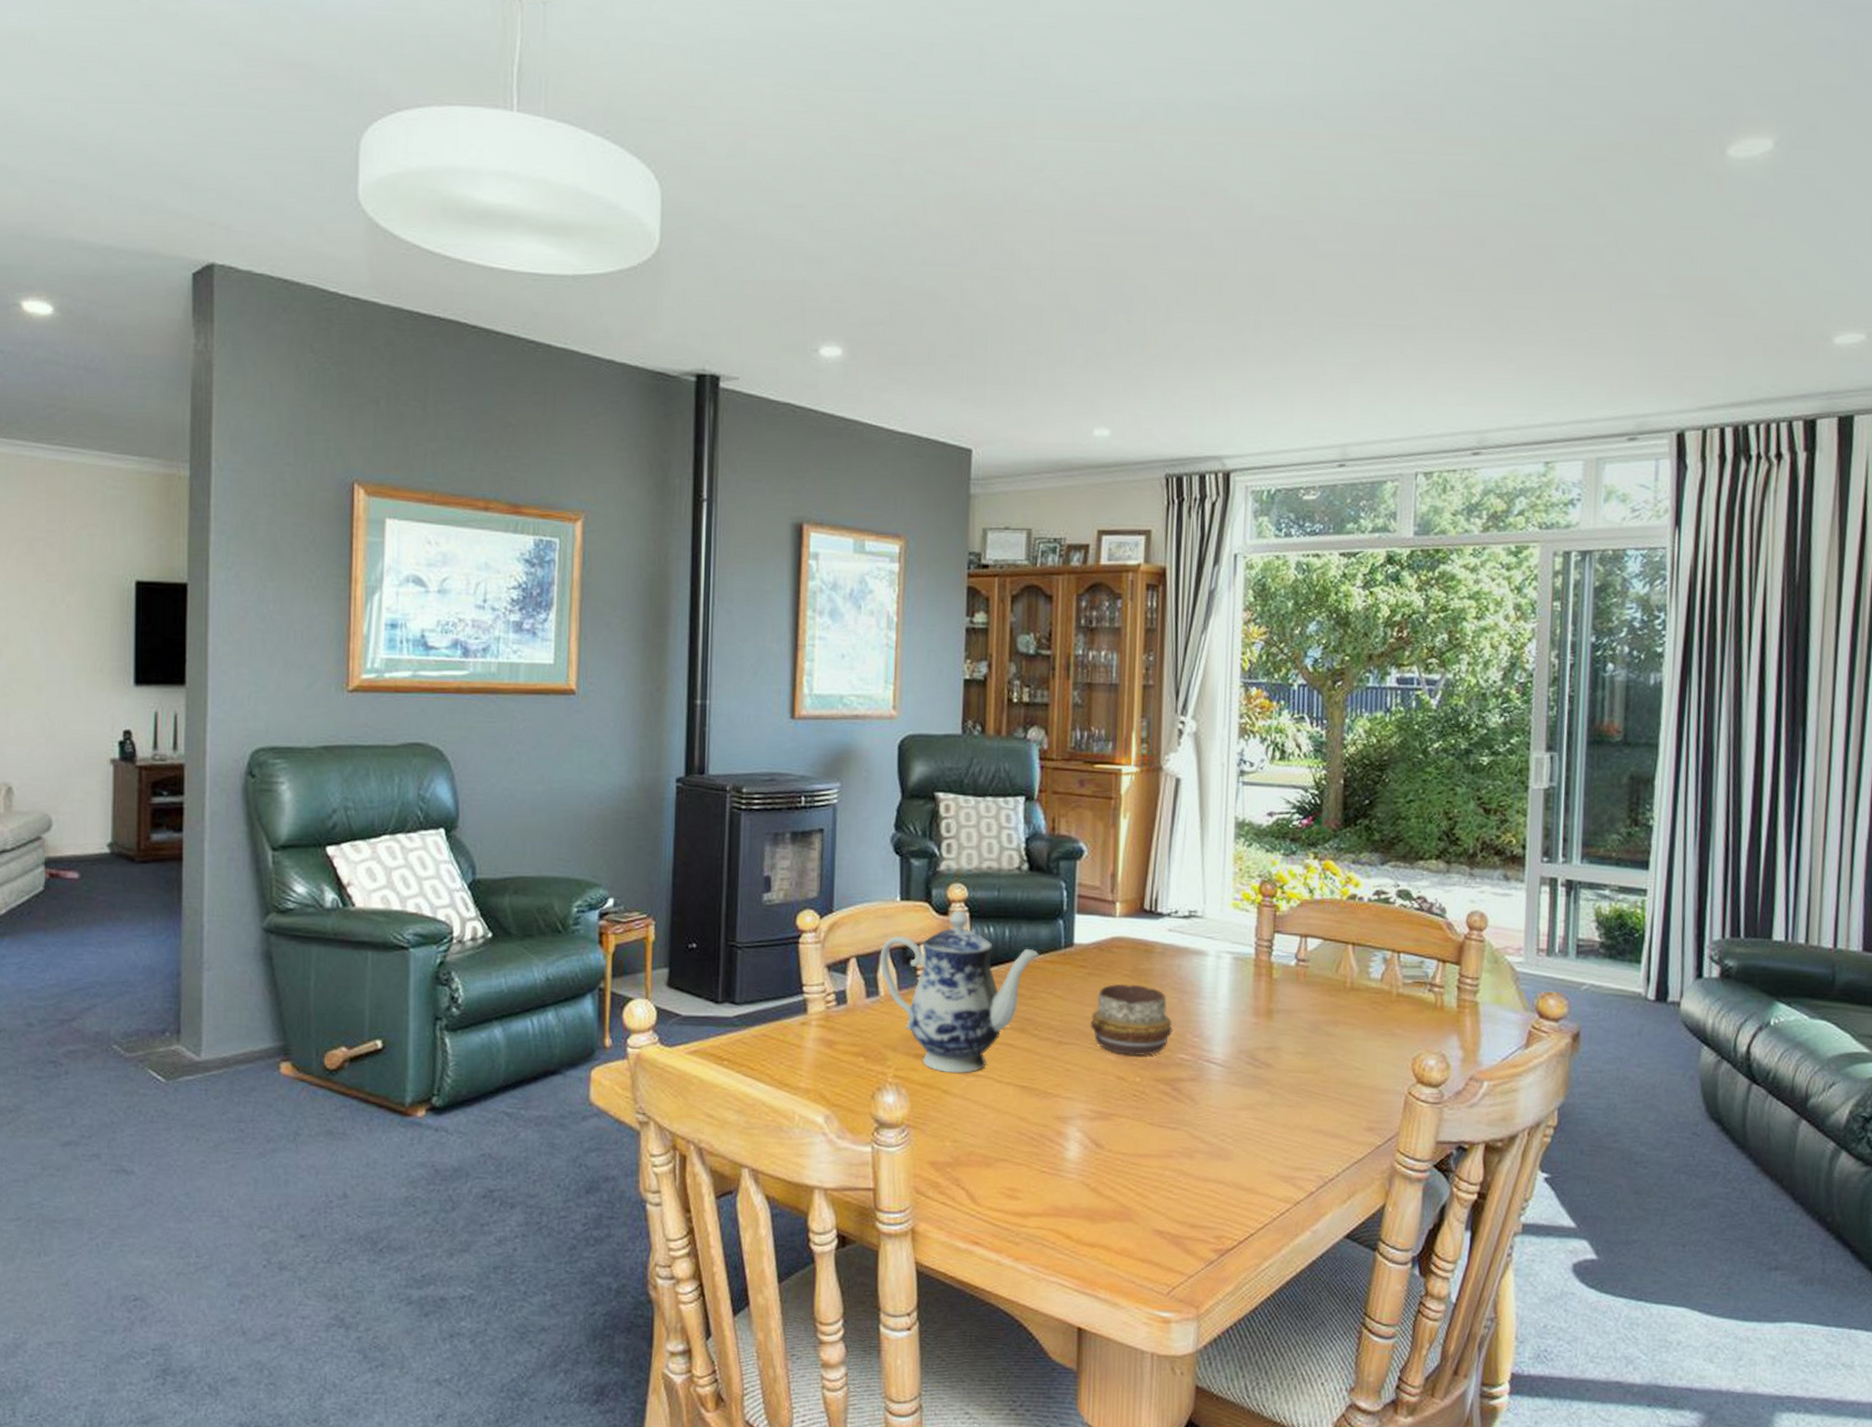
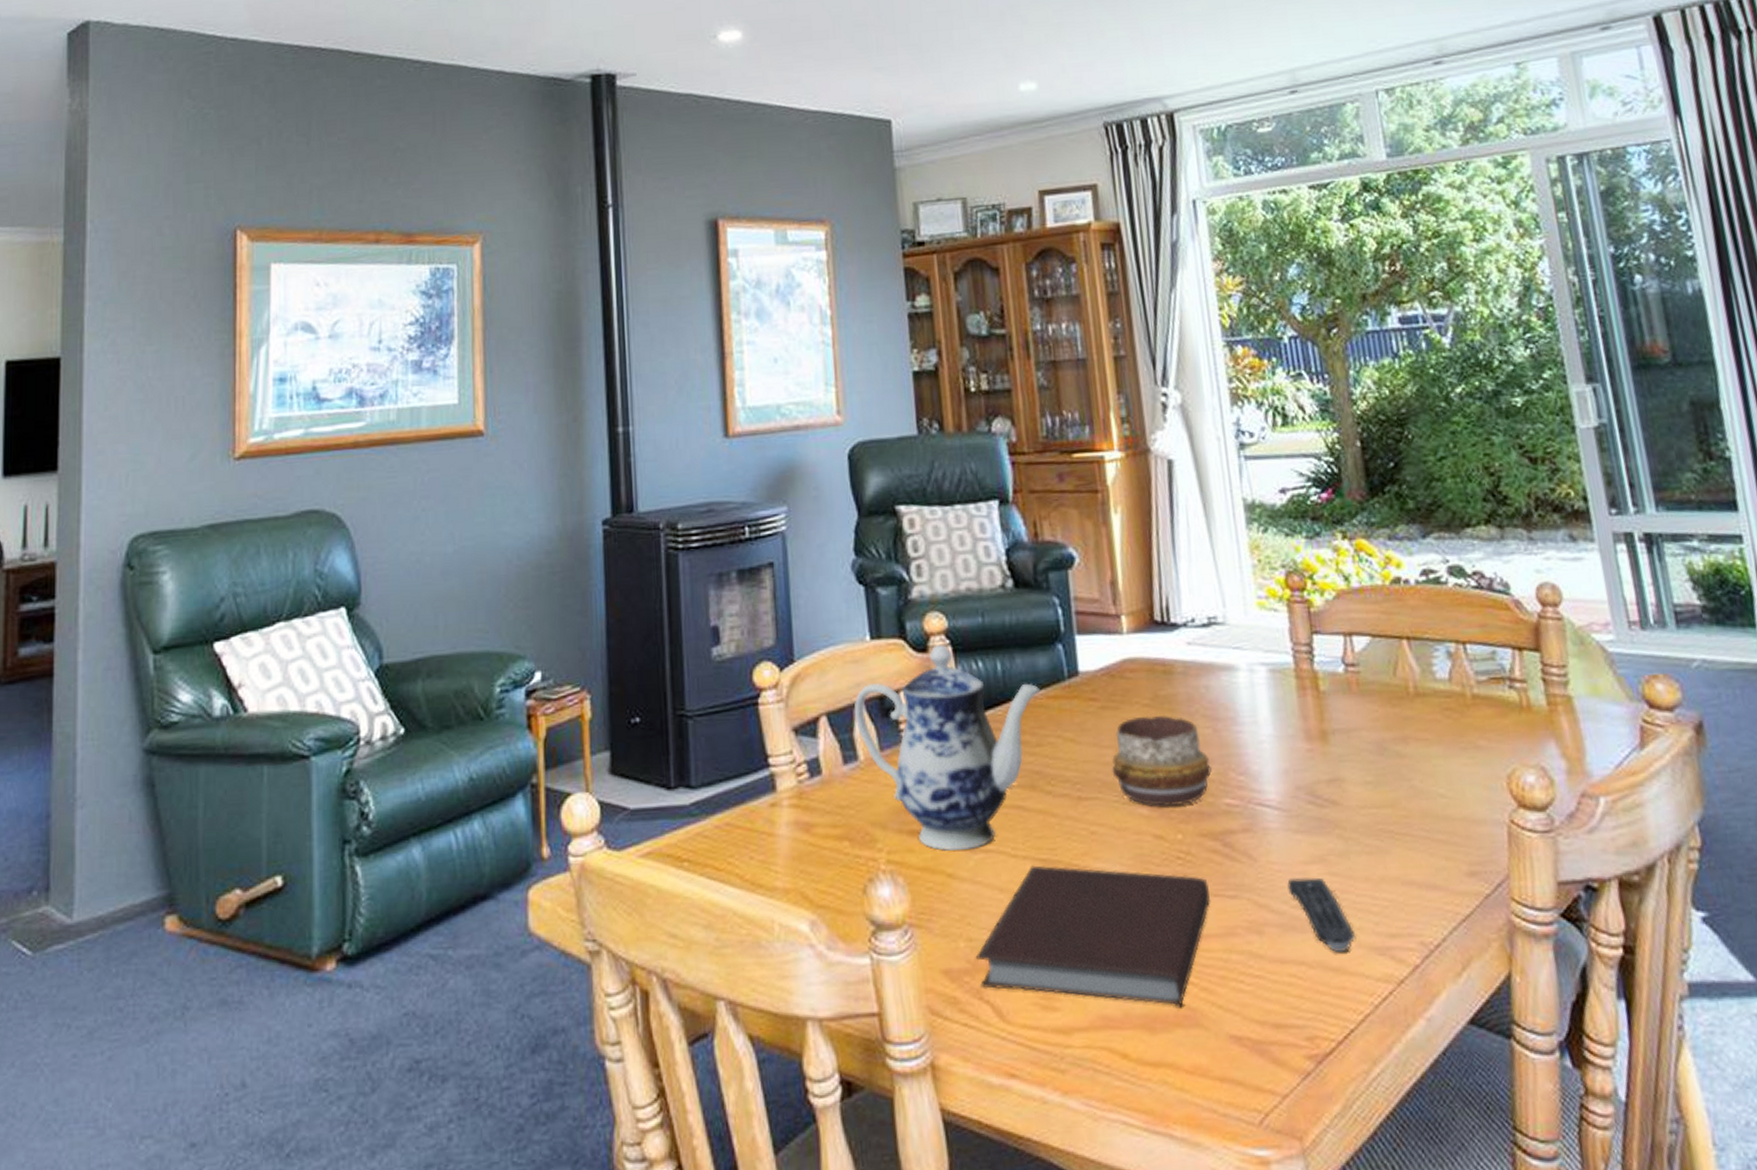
notebook: none [958,1090,1155,1206] -> present [975,865,1210,1008]
remote control: none [1219,1118,1268,1178] -> present [1287,877,1356,954]

